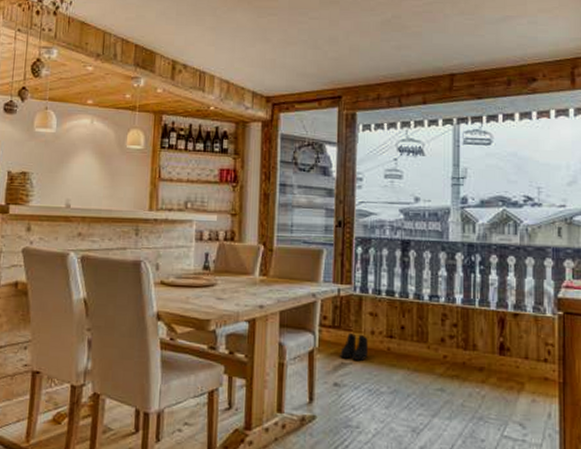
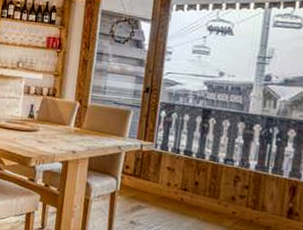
boots: present [340,333,368,361] -> none [138,182,164,206]

